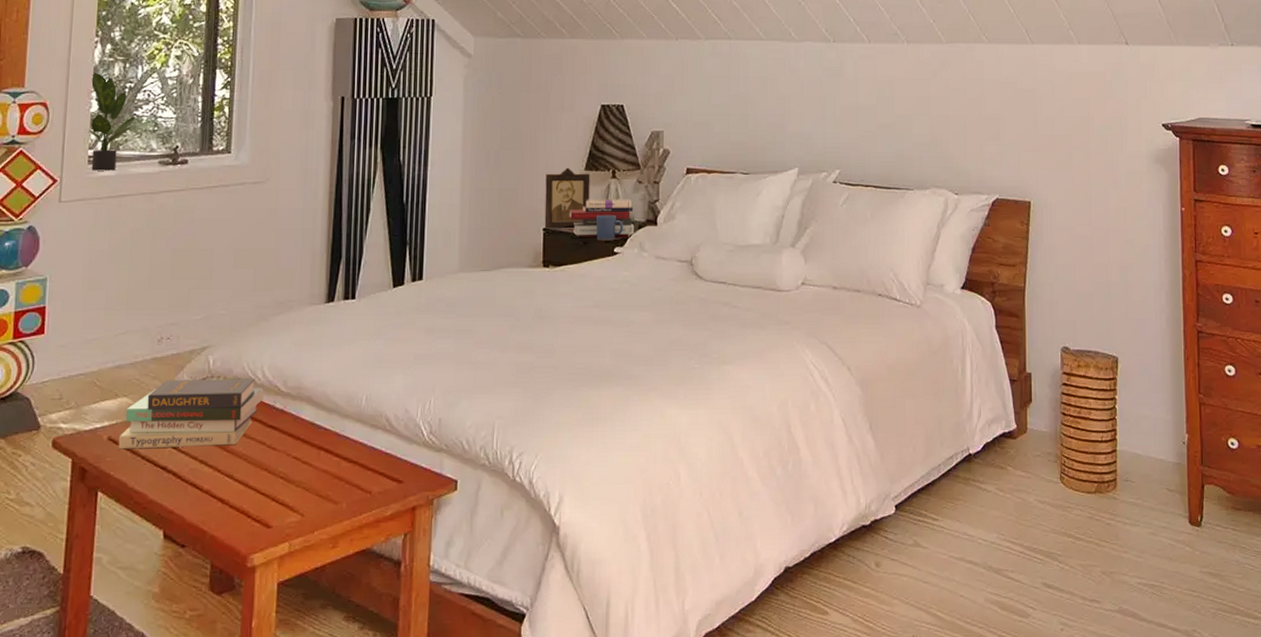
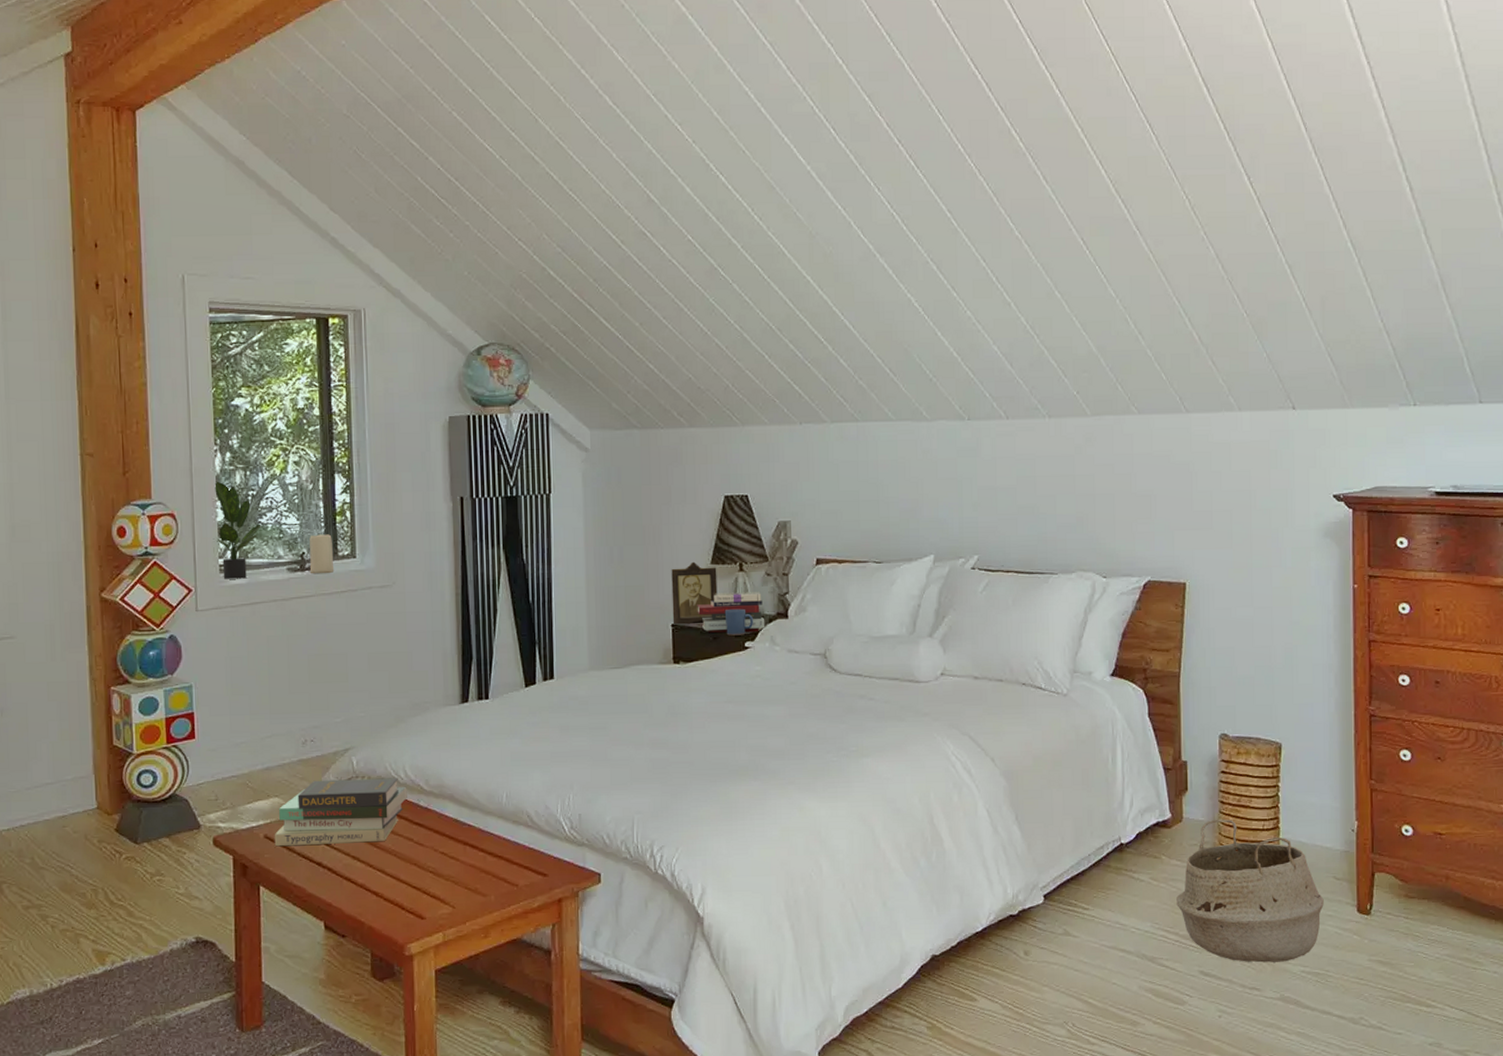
candle: none [182,129,208,168] -> present [309,534,335,574]
woven basket: none [1021,430,1158,575] -> present [1176,819,1324,963]

